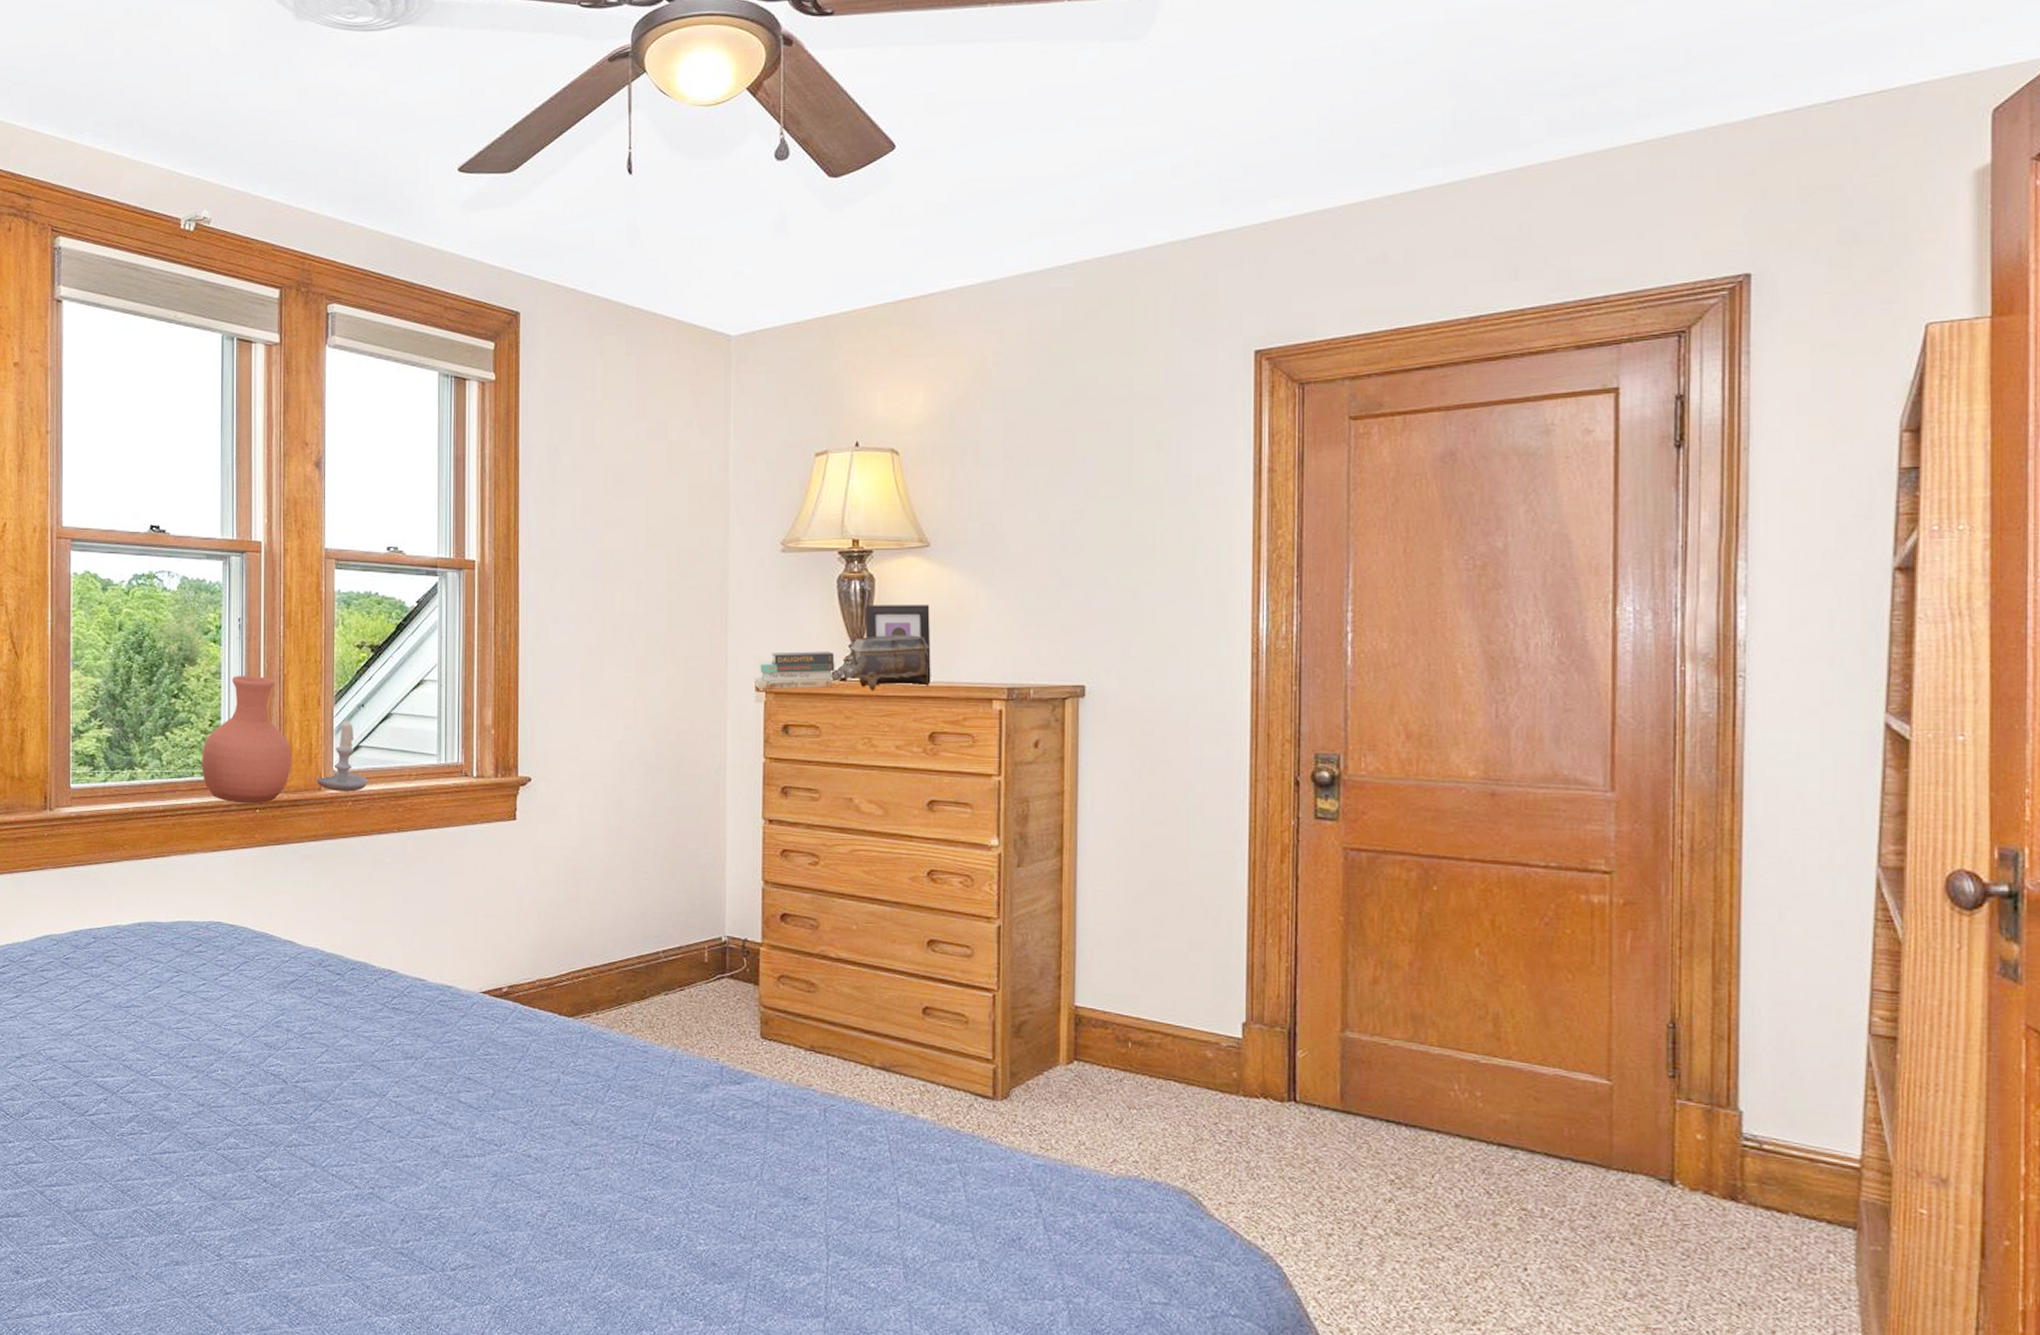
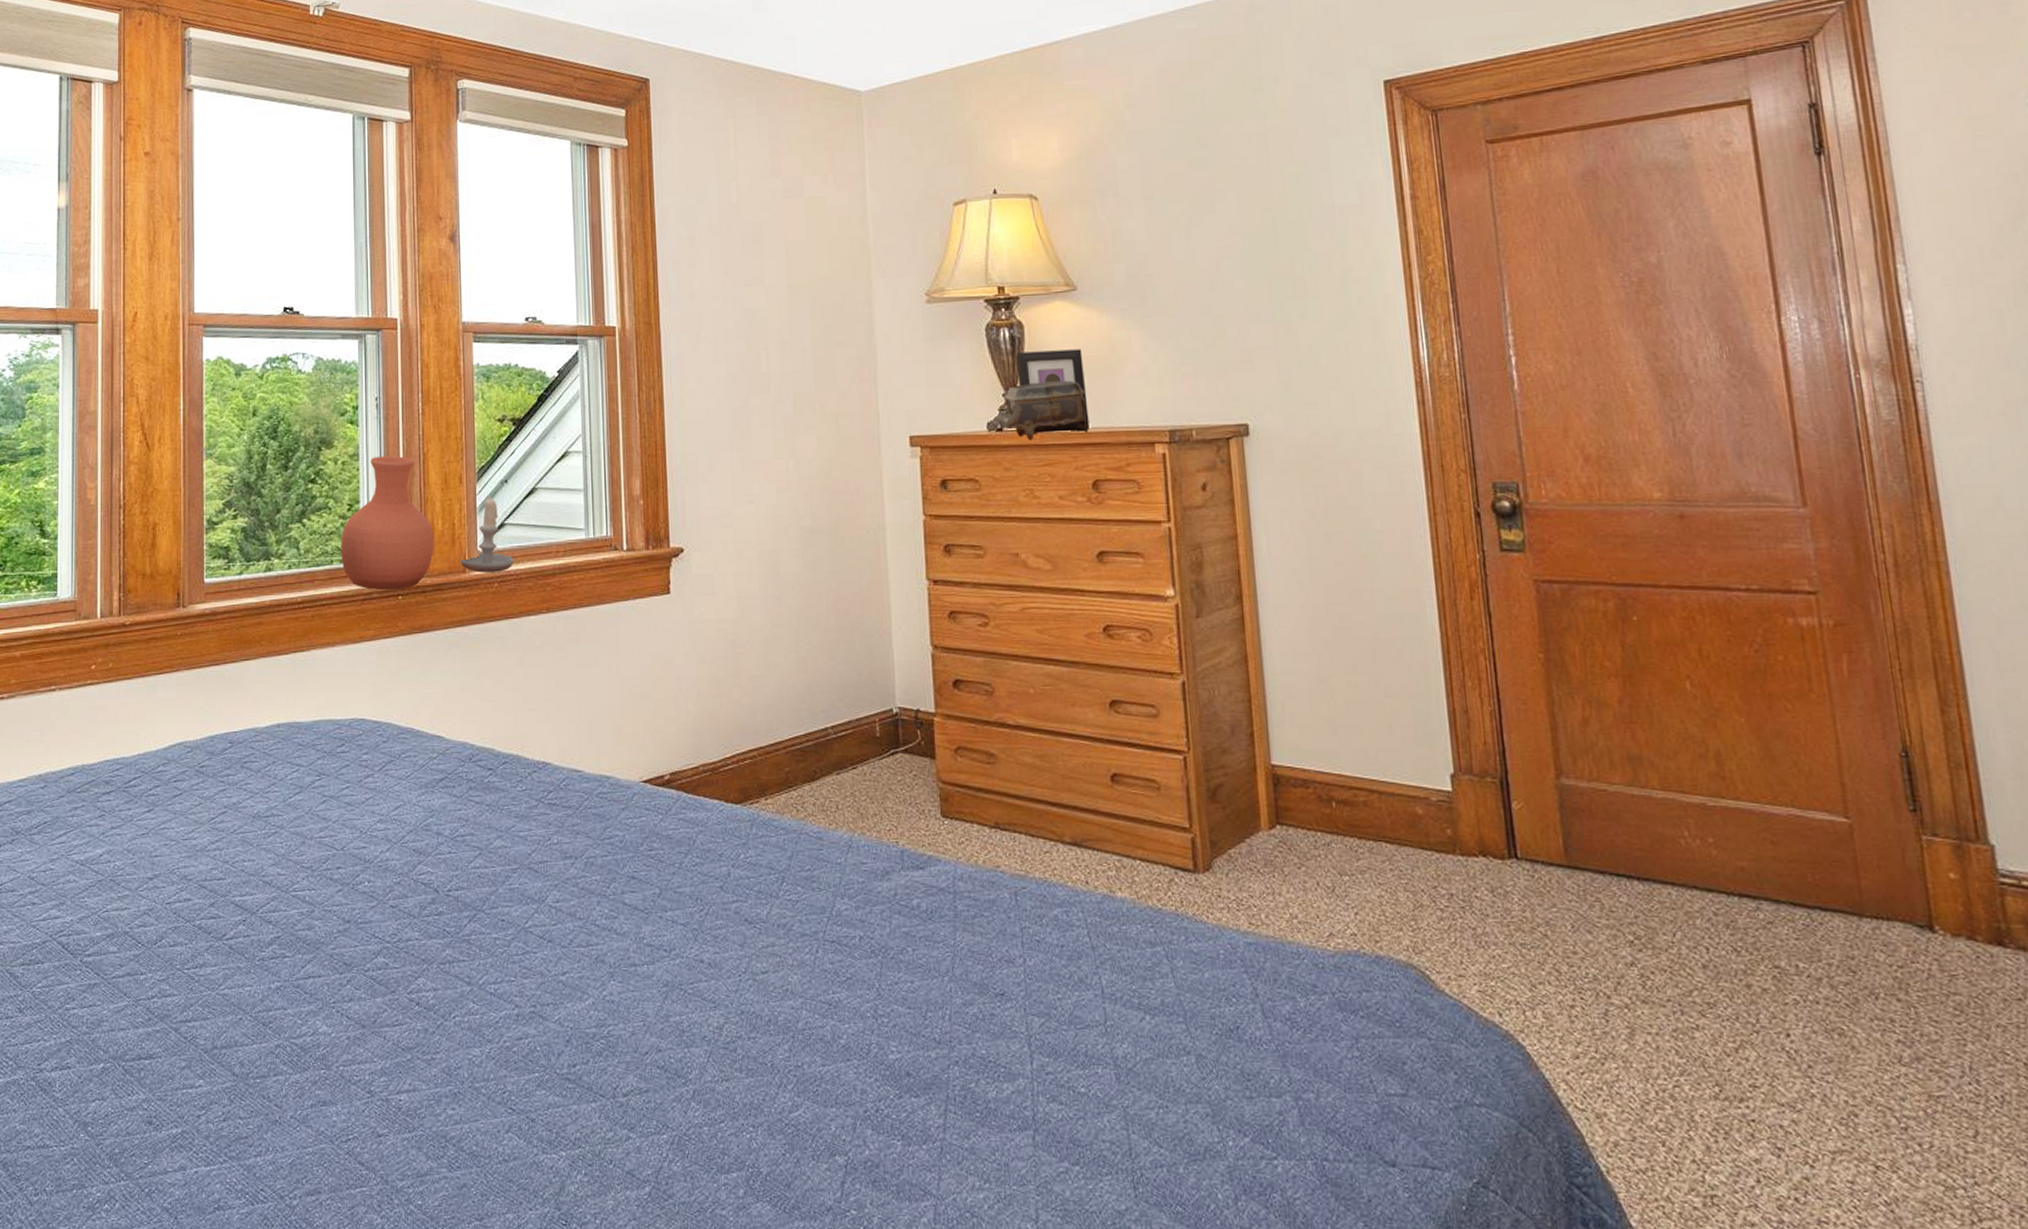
books: present [754,651,835,689] -> none [908,402,990,444]

